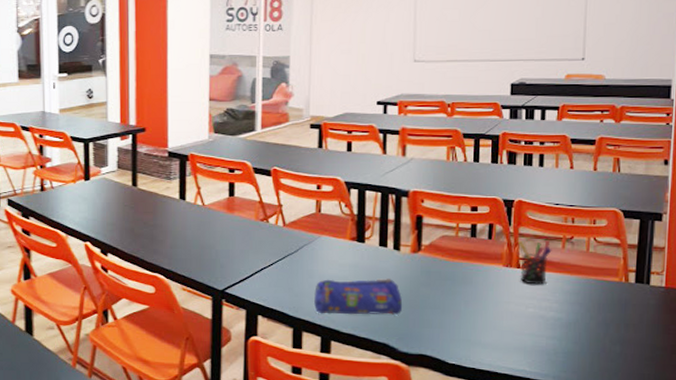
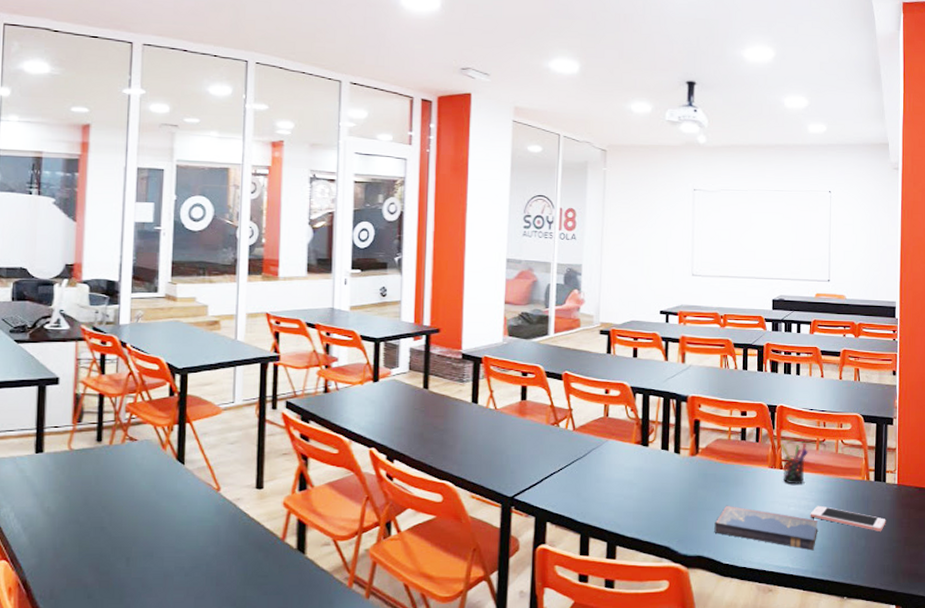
pencil case: present [314,279,403,315] -> none [601,482,683,519]
hardcover book: none [439,304,562,355] -> present [714,505,817,551]
cell phone: none [552,307,649,337] -> present [810,505,886,531]

